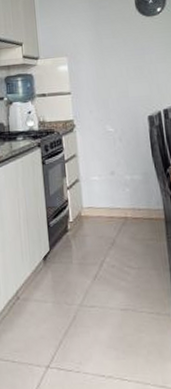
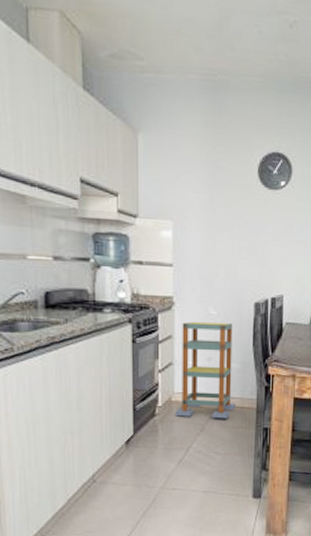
shelving unit: none [84,137,143,232] -> present [175,321,235,419]

